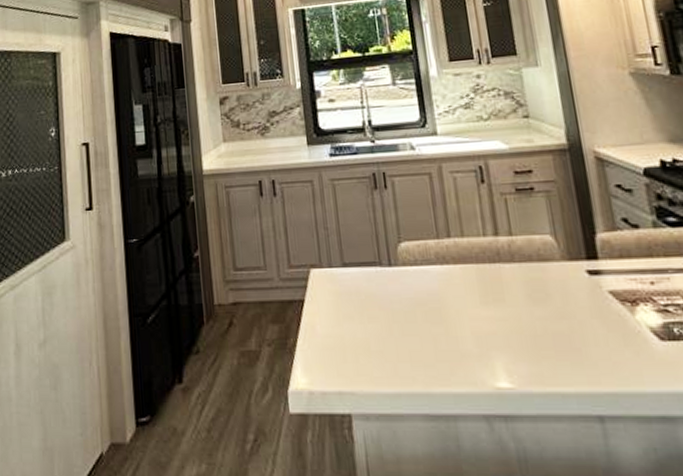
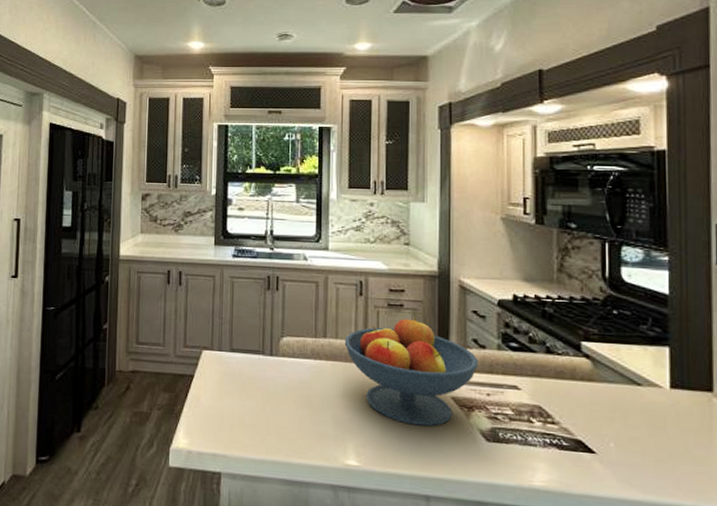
fruit bowl: none [471,200,634,331] -> present [344,316,478,427]

